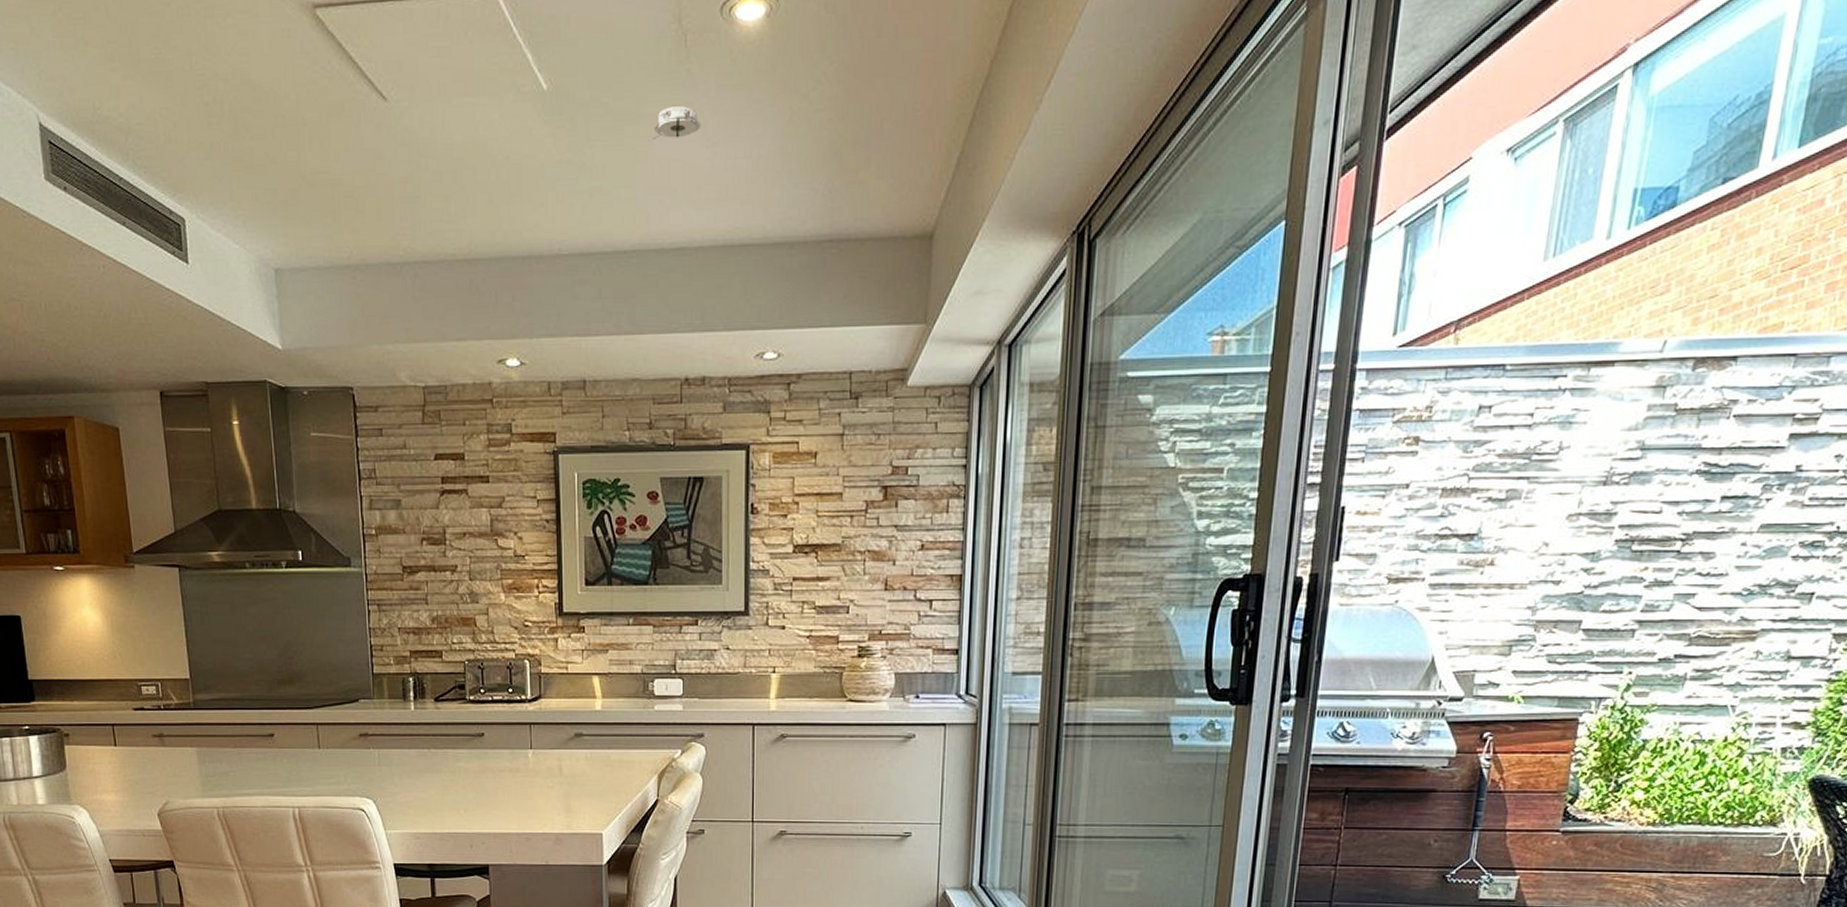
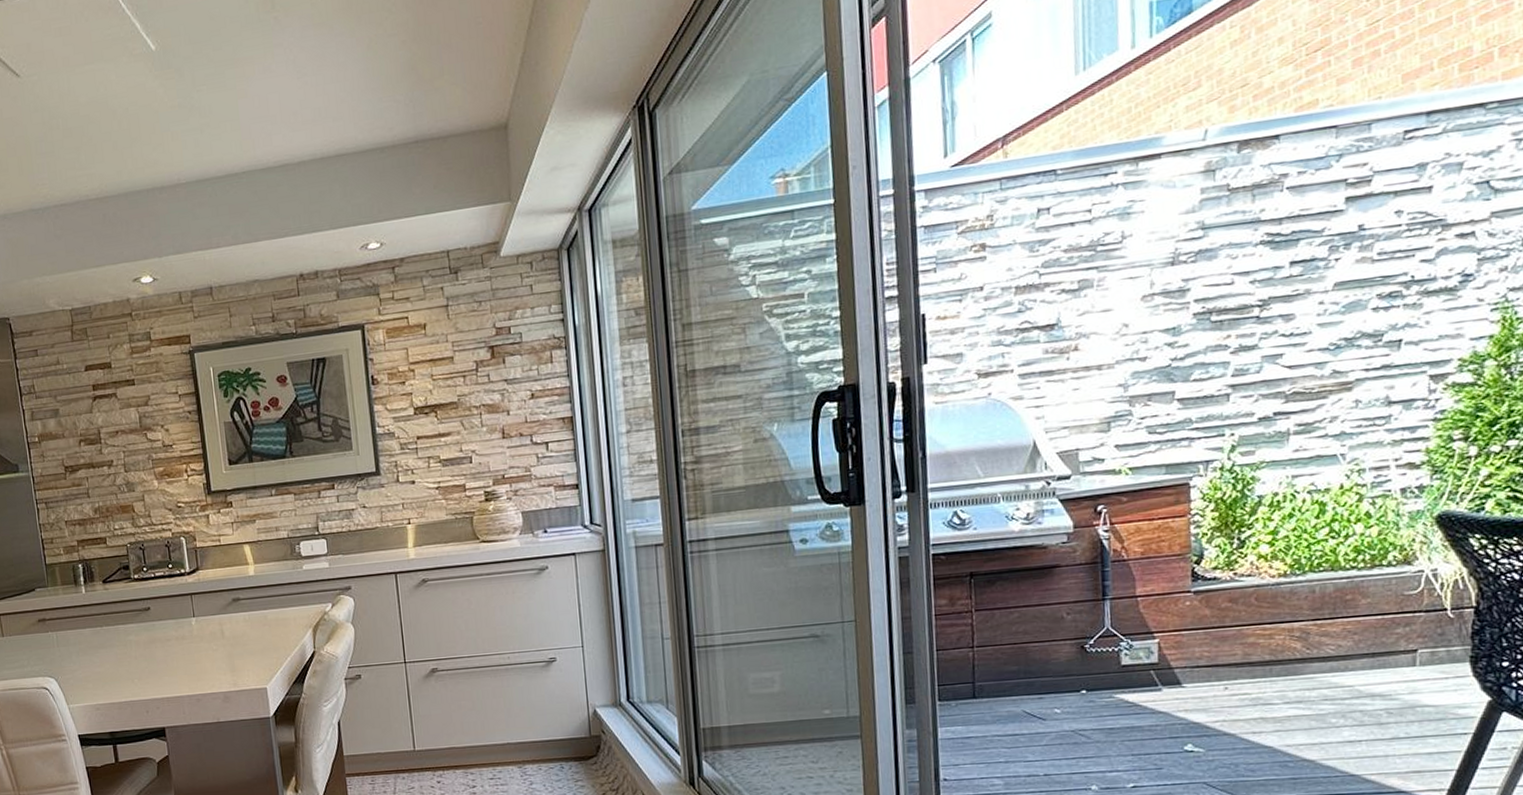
smoke detector: present [653,106,701,139] -> none [250,47,292,78]

